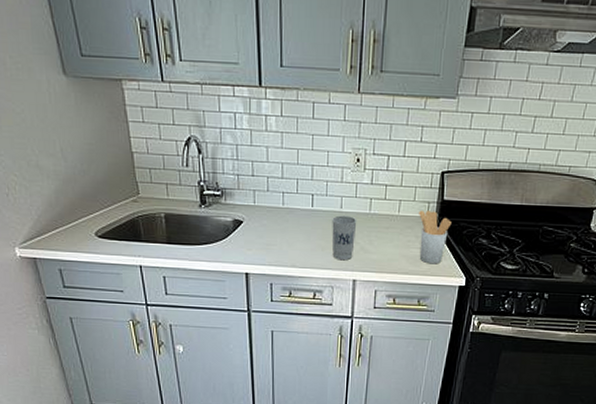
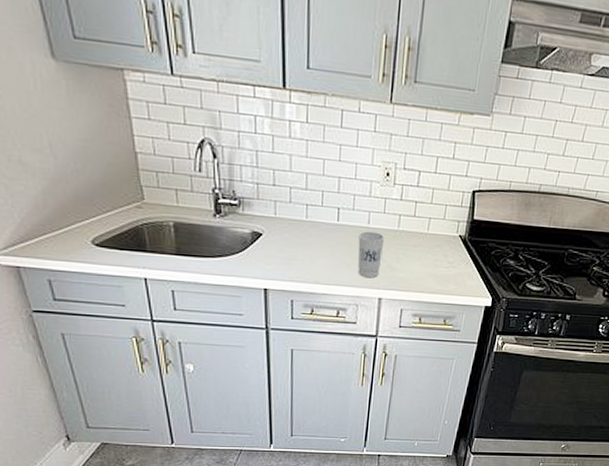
utensil holder: present [419,210,452,264] -> none [447,229,481,284]

